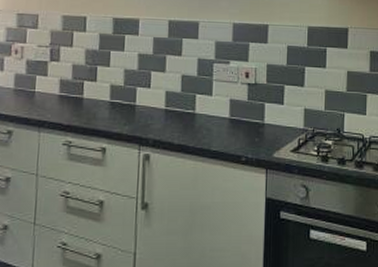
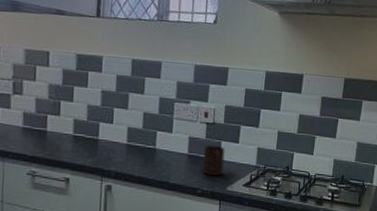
cup: none [245,108,269,141] -> present [202,146,225,175]

